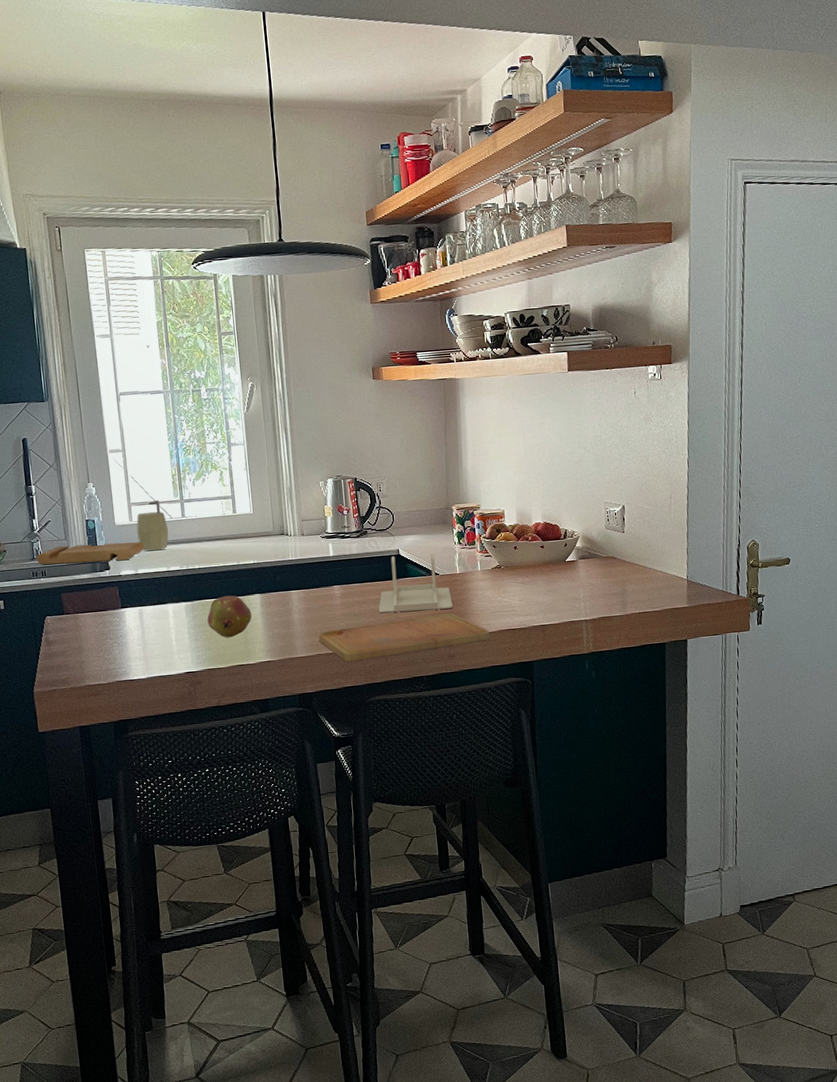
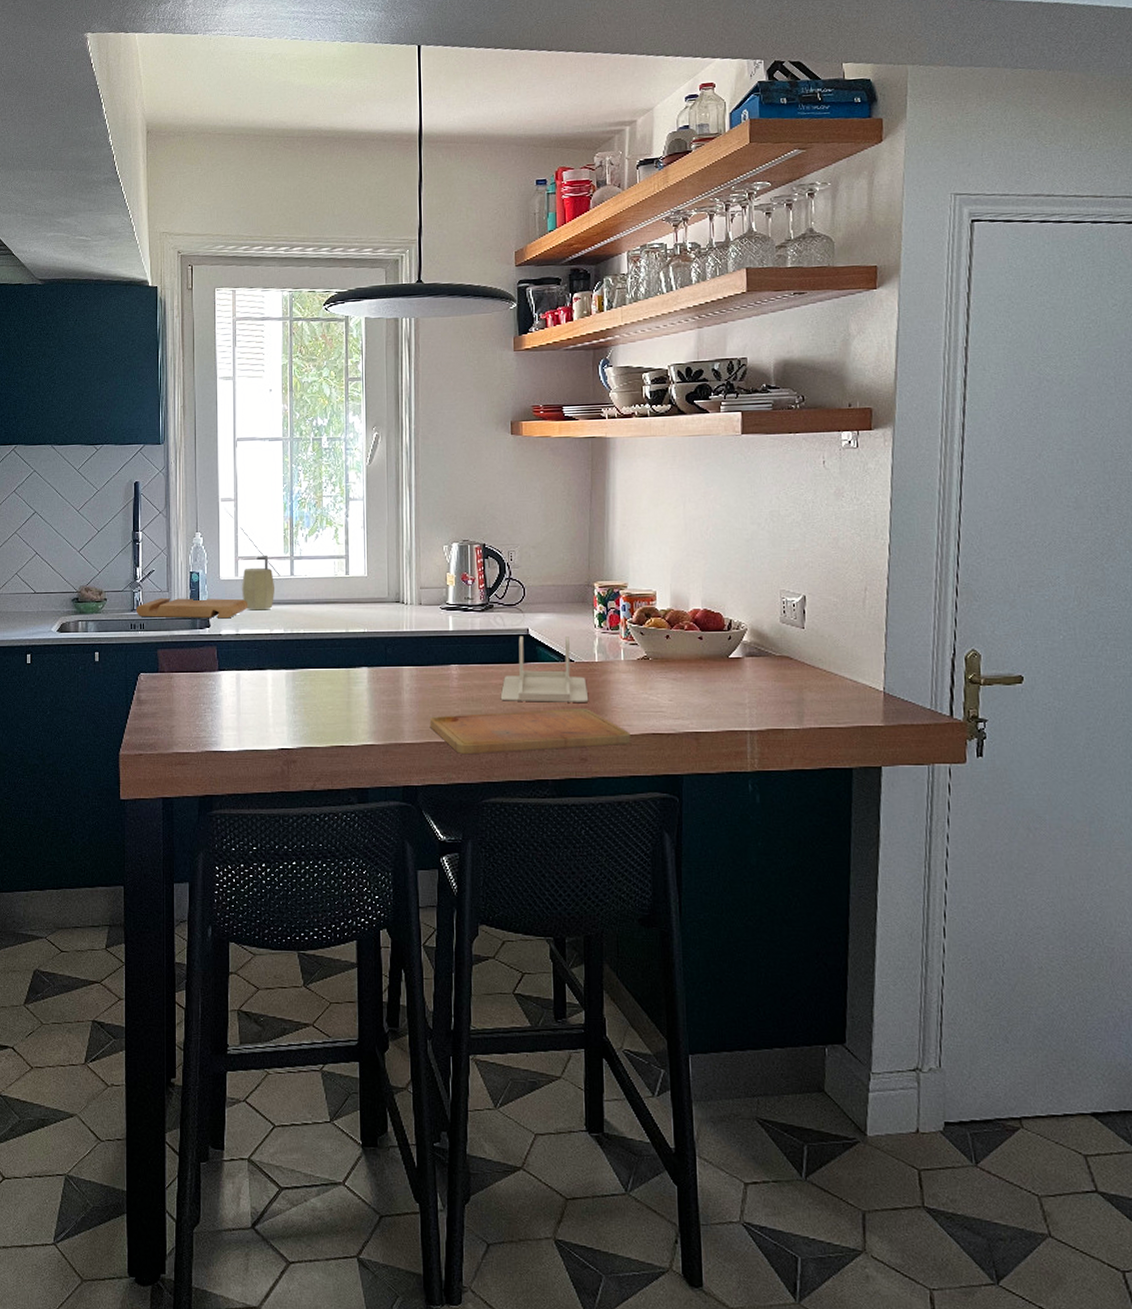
fruit: present [207,595,252,638] -> none [308,666,358,714]

